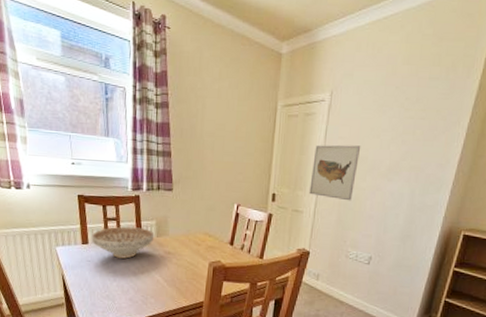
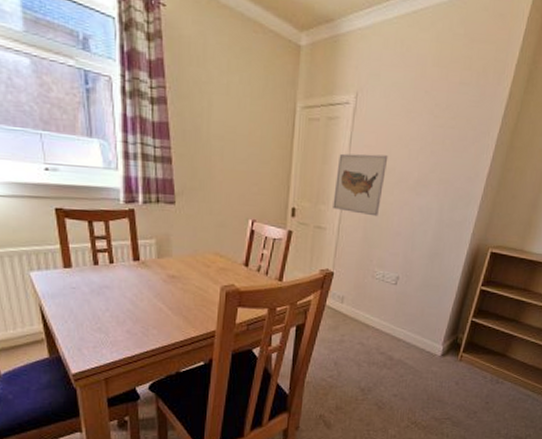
decorative bowl: present [91,226,155,259] -> none [75,246,155,284]

